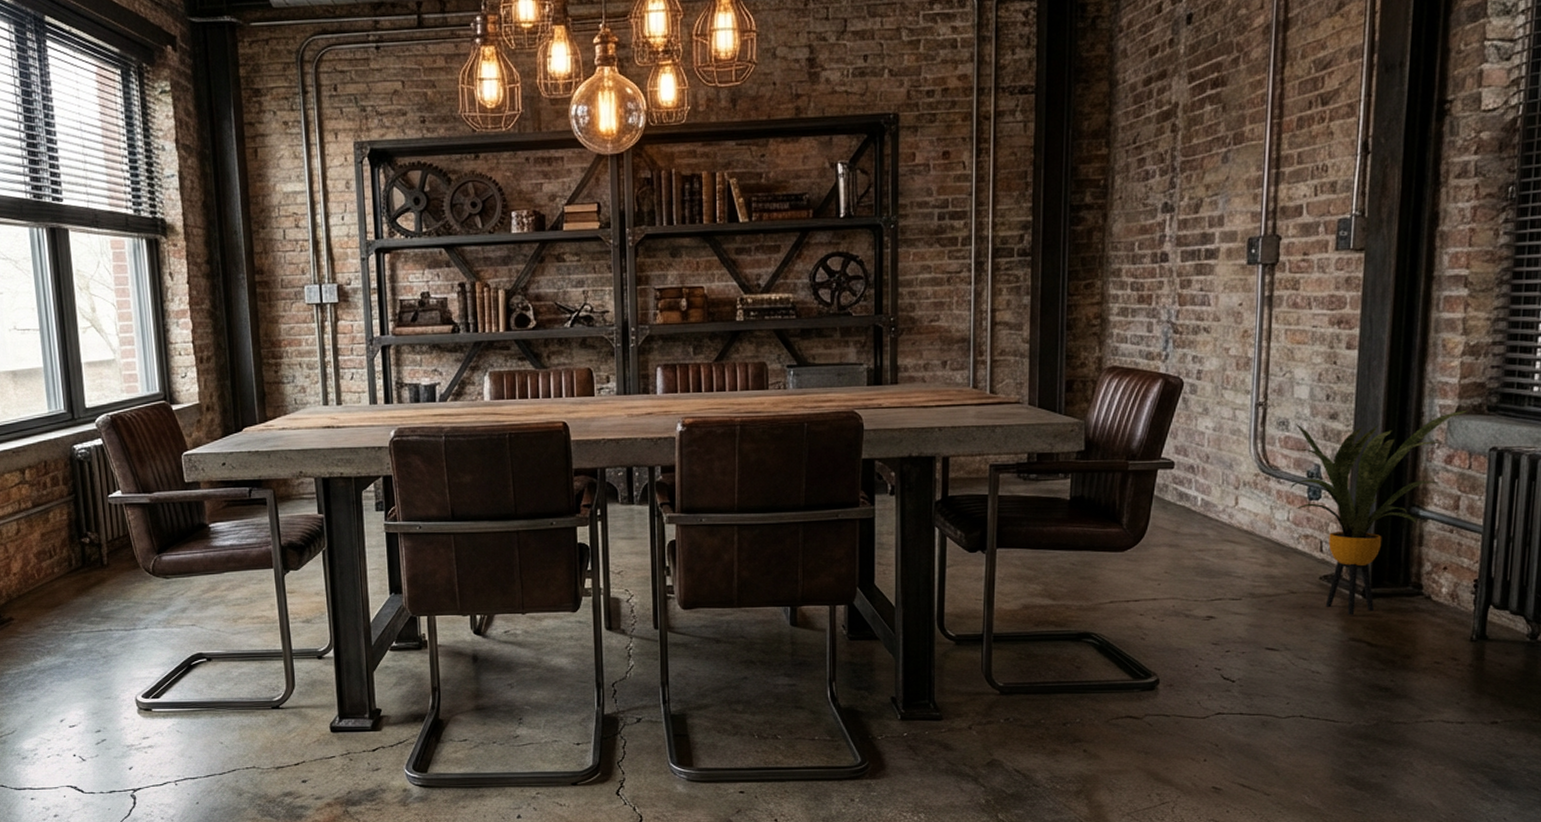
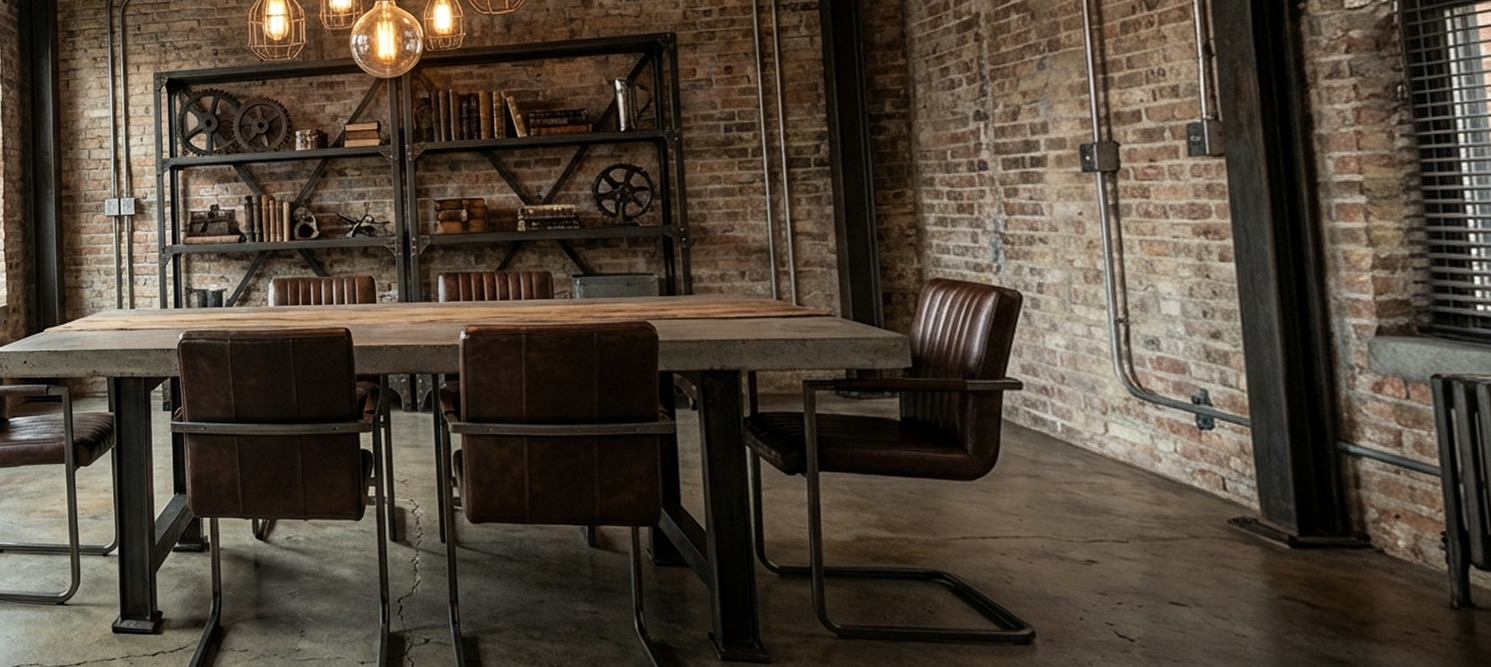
house plant: present [1286,409,1471,616] -> none [1161,330,1397,569]

